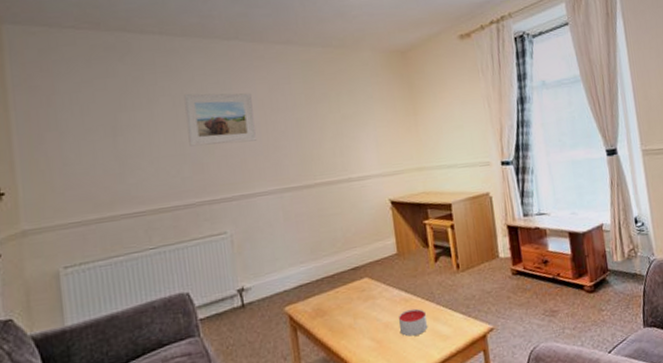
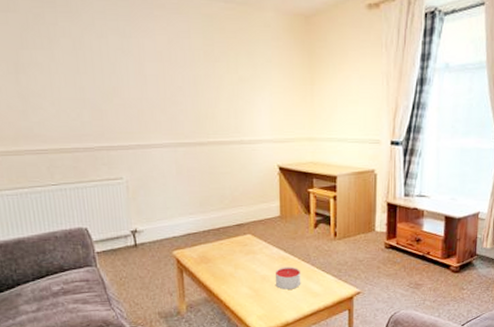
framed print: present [184,93,258,147] -> none [84,38,155,93]

